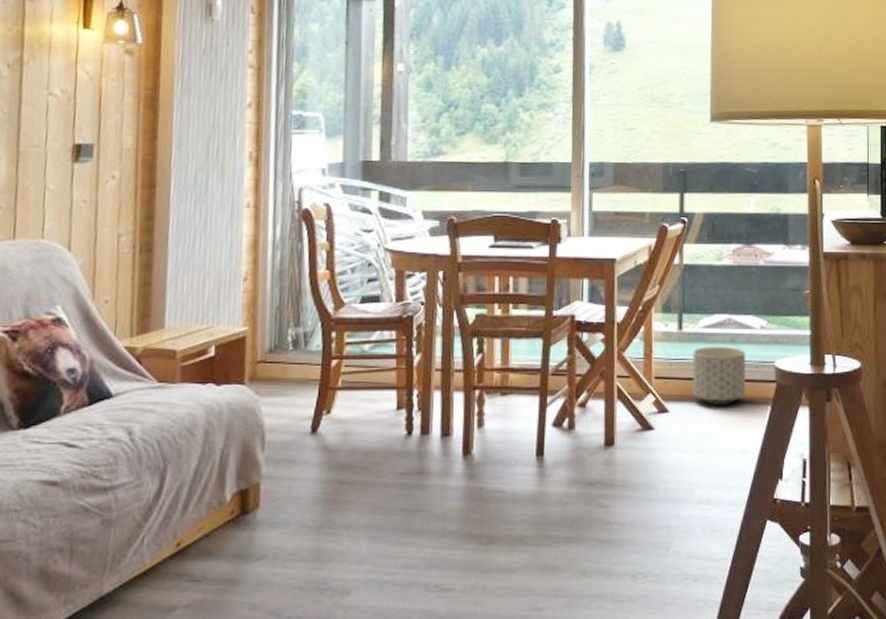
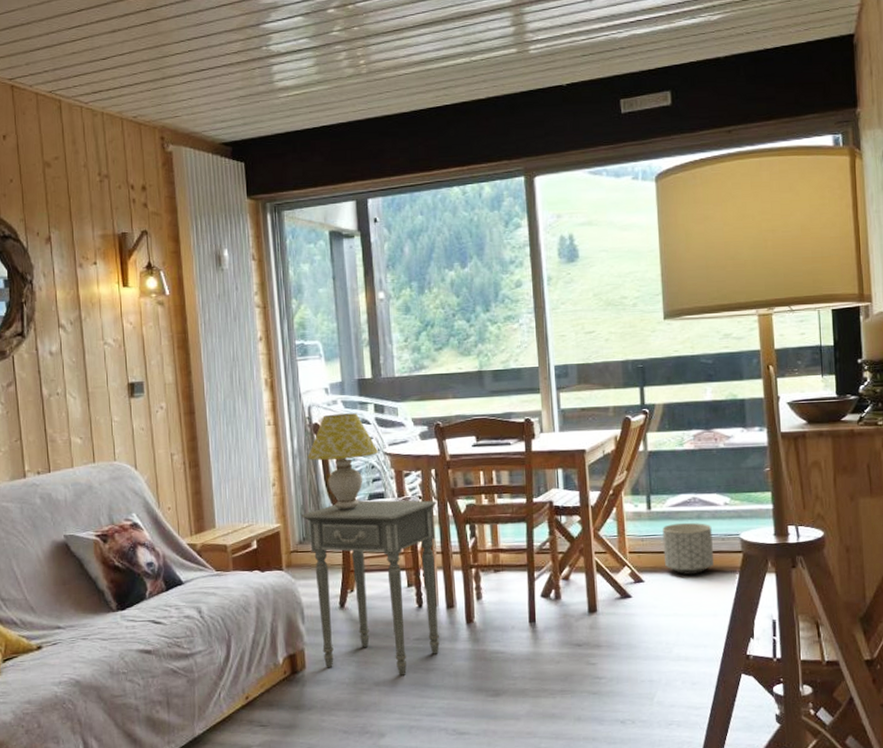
side table: none [275,304,441,518] -> present [301,500,440,676]
table lamp: none [291,199,379,314] -> present [307,413,379,510]

